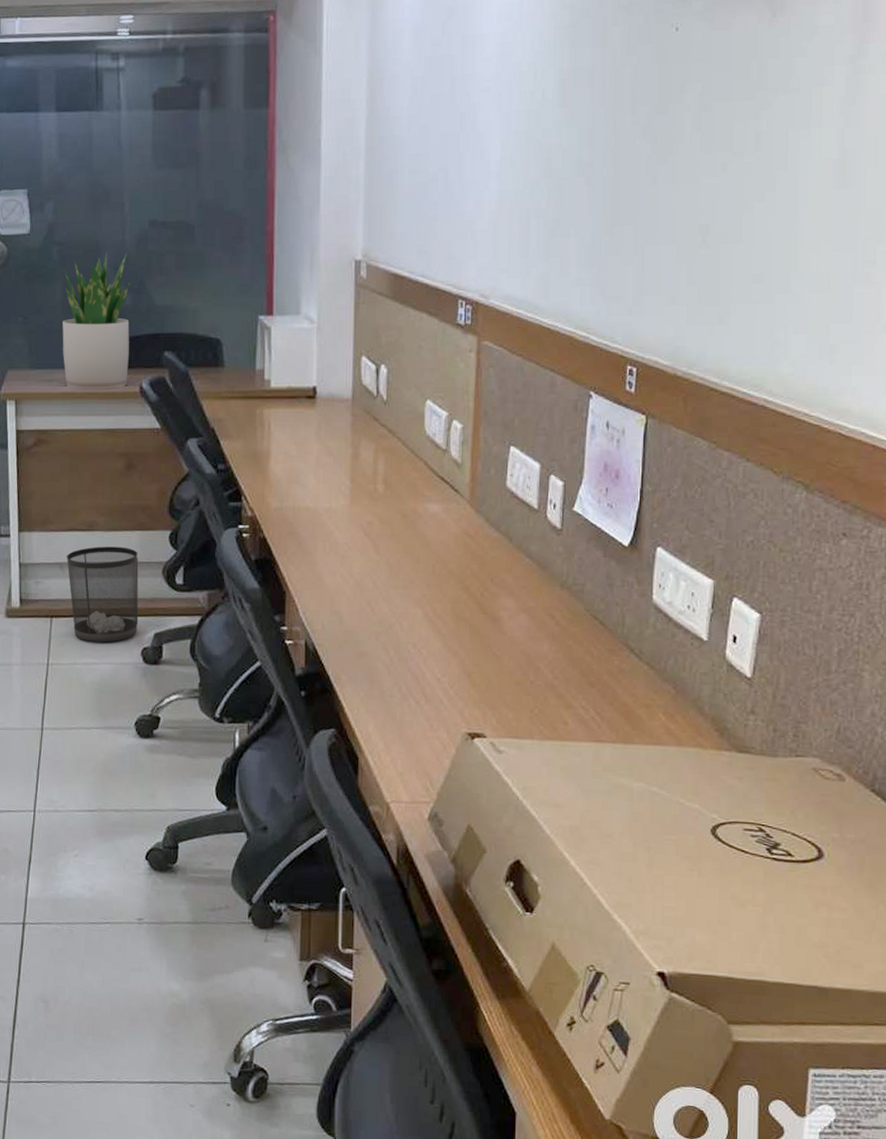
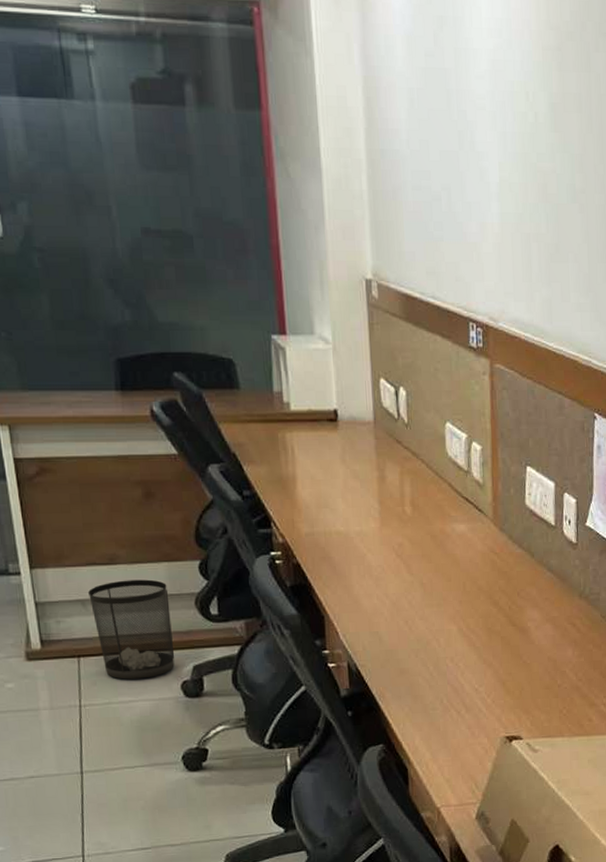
planter: present [62,251,131,391] -> none [48,260,136,415]

